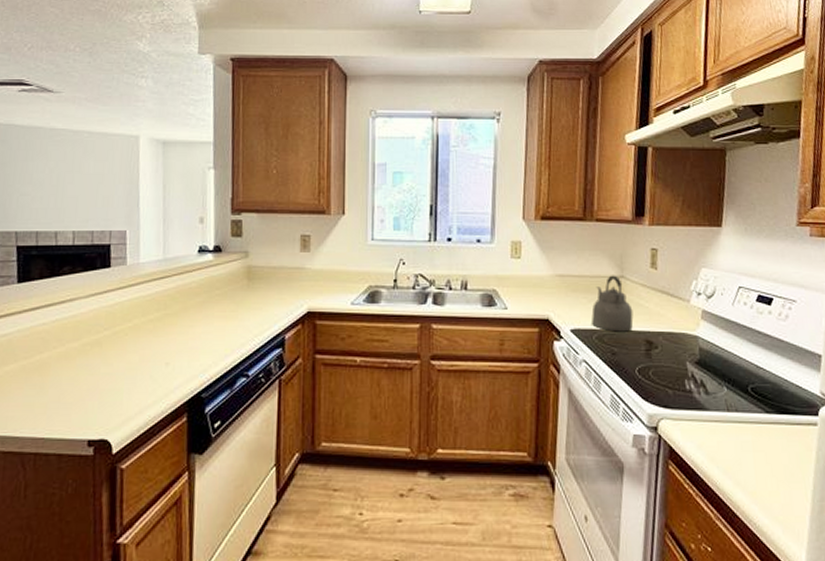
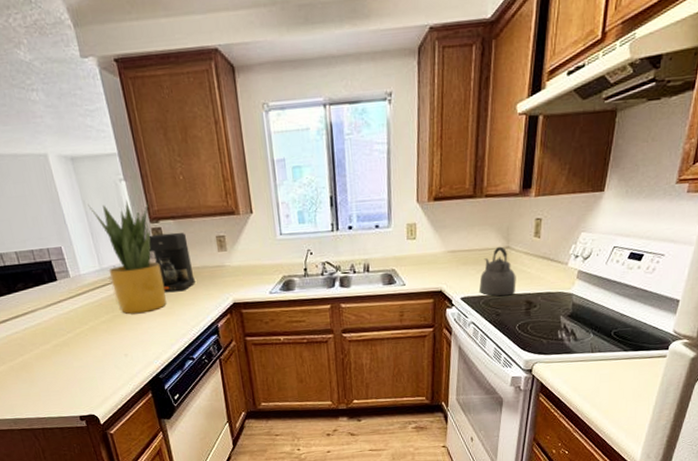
planter: none [168,188,235,314] -> present [88,200,167,314]
coffee maker: none [224,227,268,291] -> present [148,232,195,292]

